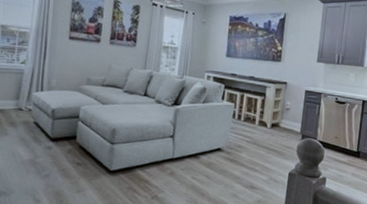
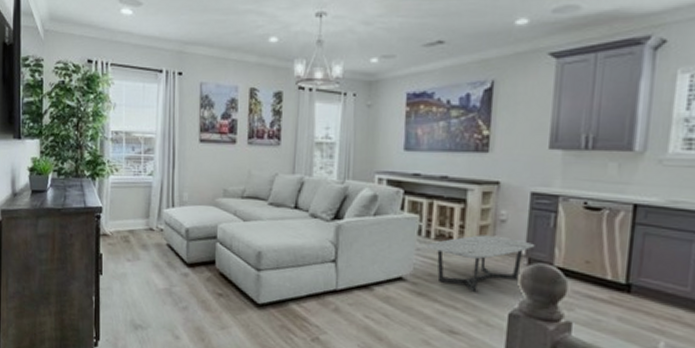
coffee table: none [237,118,307,159] -> present [424,234,535,293]

